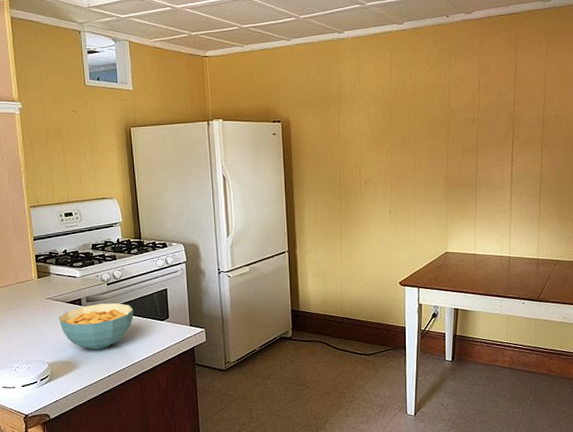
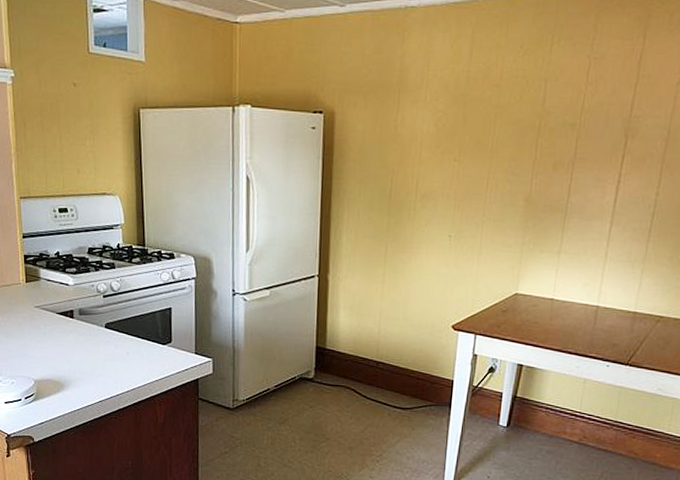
cereal bowl: present [59,303,134,350] -> none [48,318,132,371]

